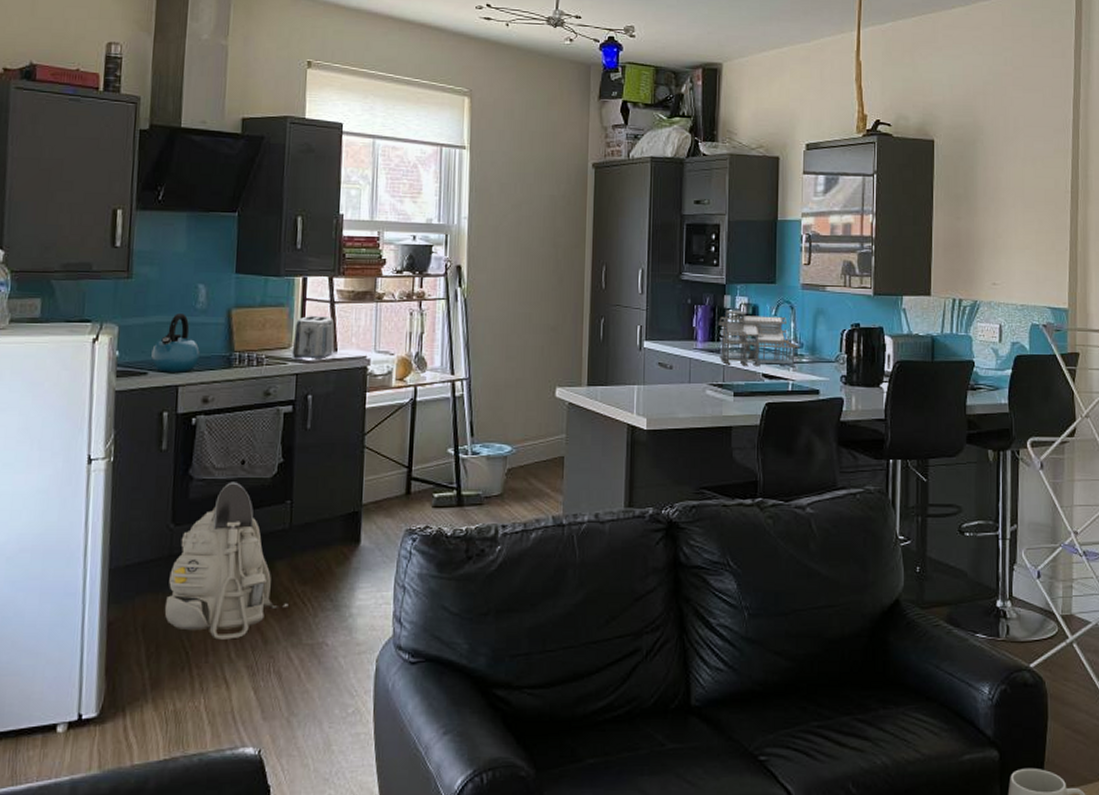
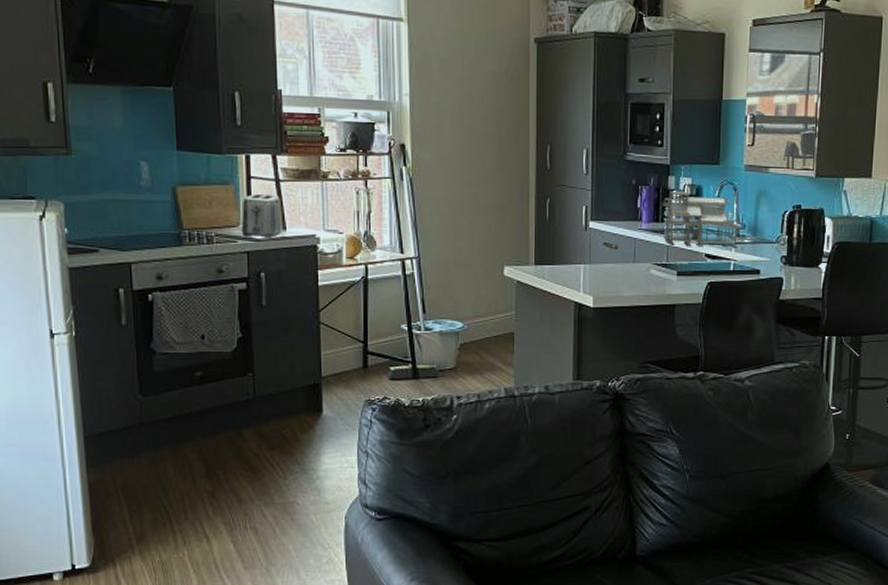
kettle: present [151,313,200,373] -> none [100,191,149,250]
backpack: present [164,482,289,640] -> none [141,355,259,499]

